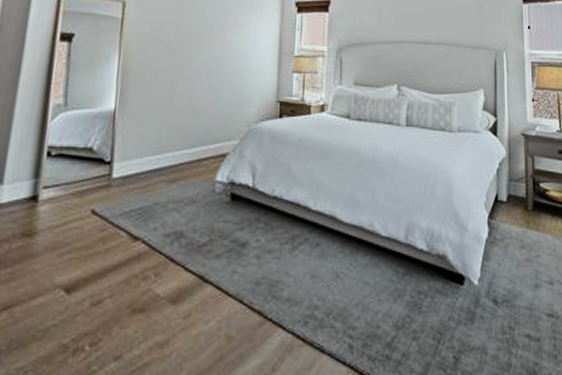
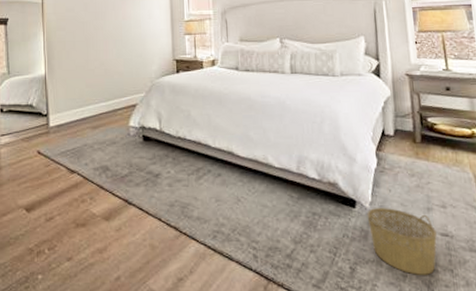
basket: none [475,285,543,364] -> present [367,208,437,275]

